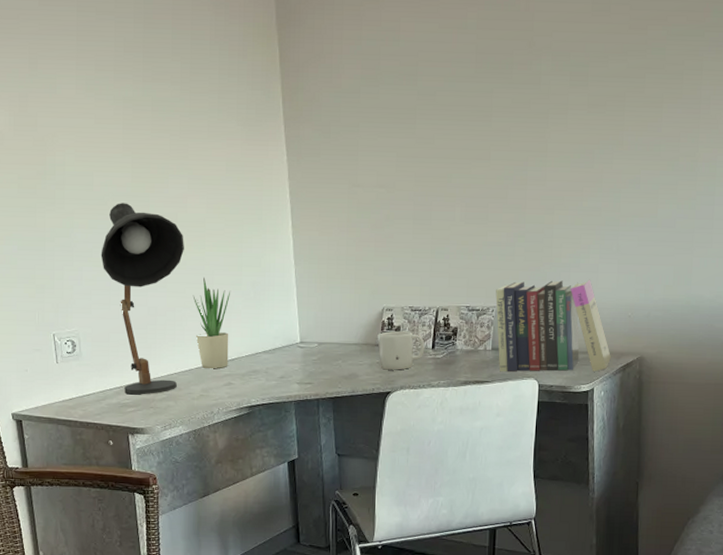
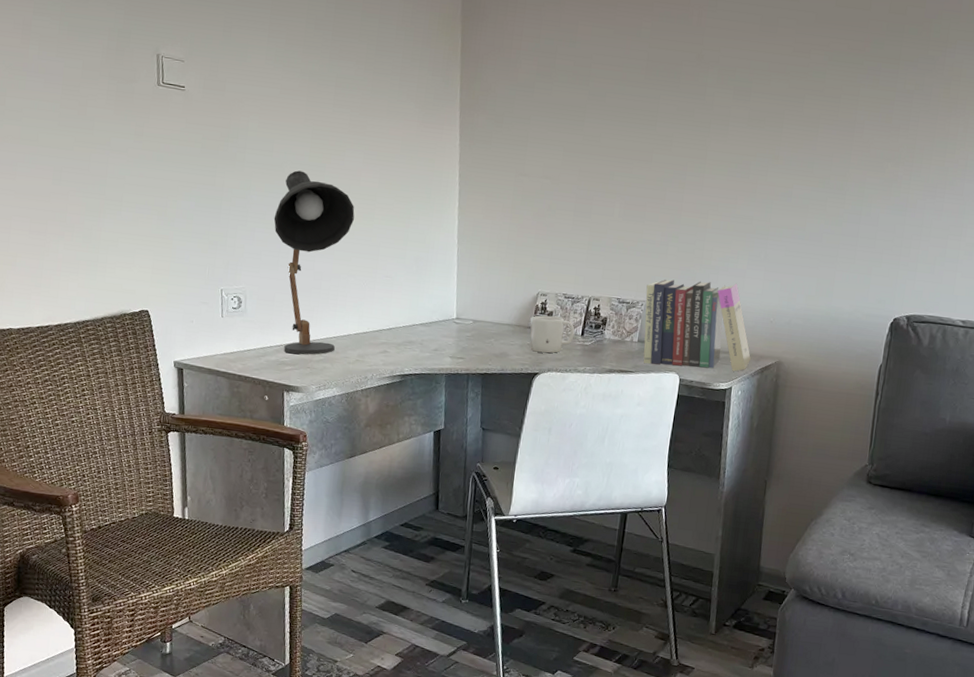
potted plant: present [192,276,230,369] -> none [357,247,394,337]

